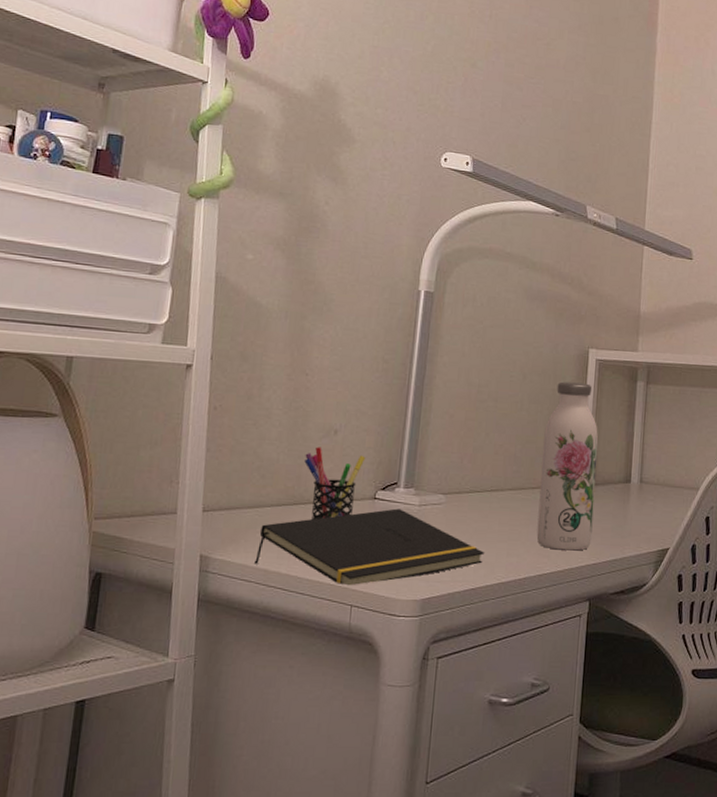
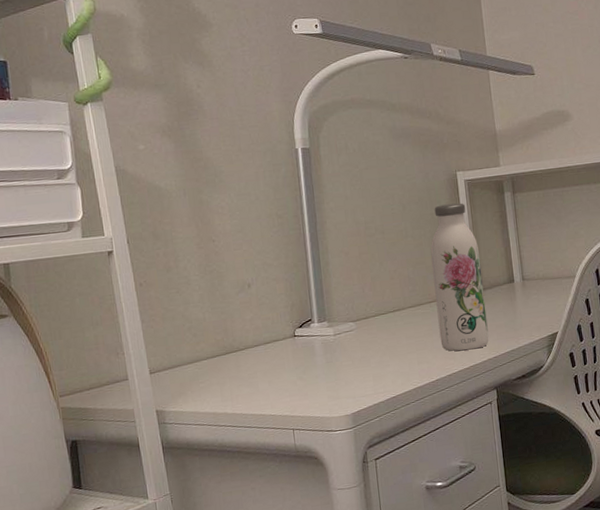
notepad: present [253,508,484,585] -> none [202,341,399,414]
pen holder: present [304,447,366,520] -> none [227,301,280,364]

